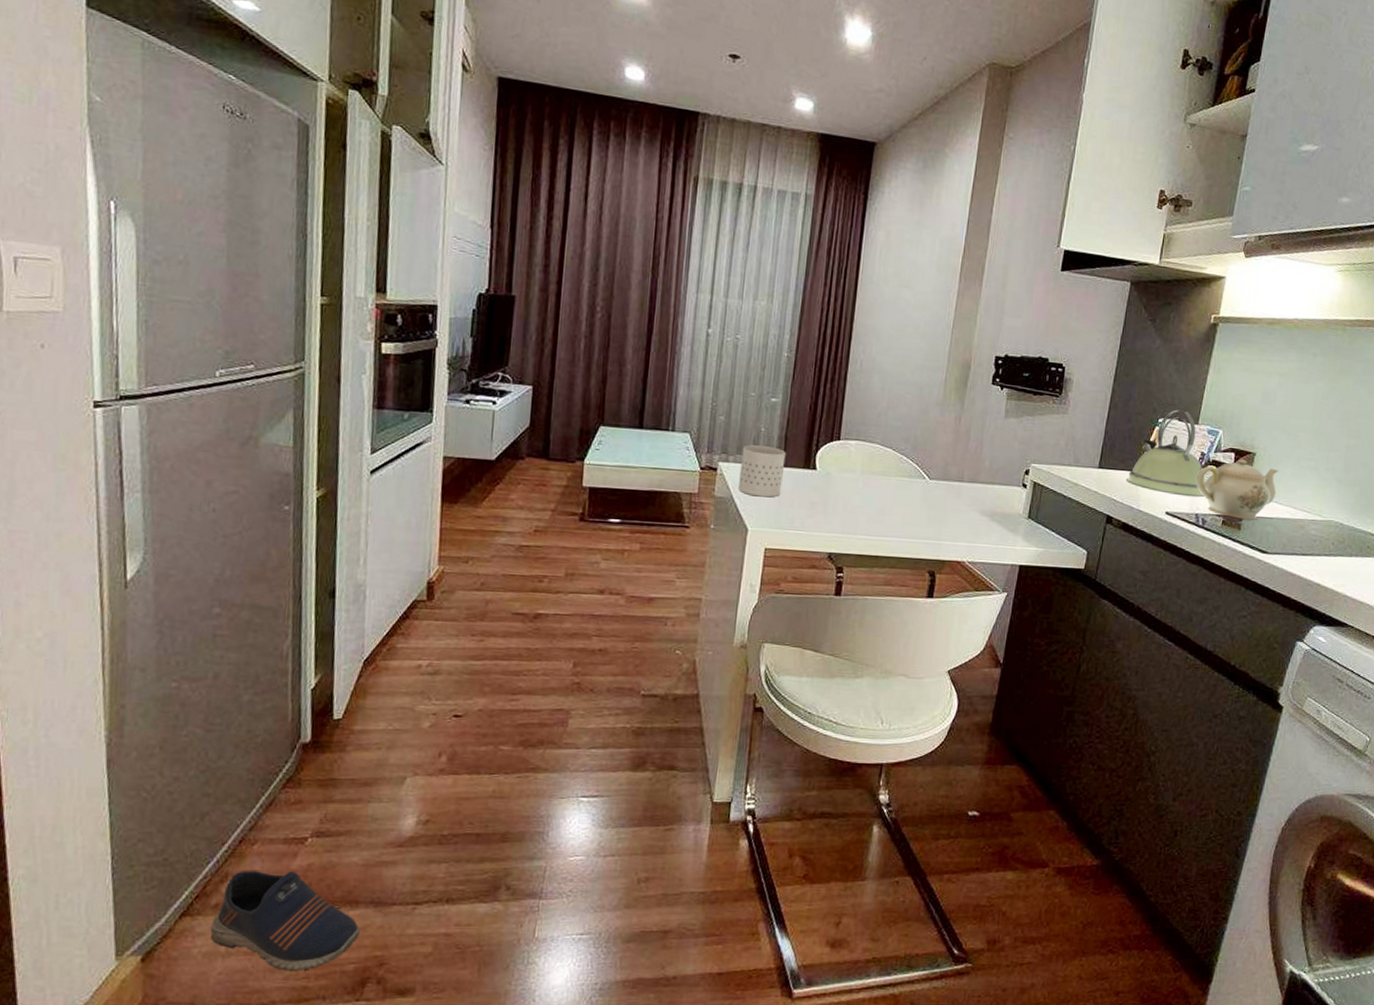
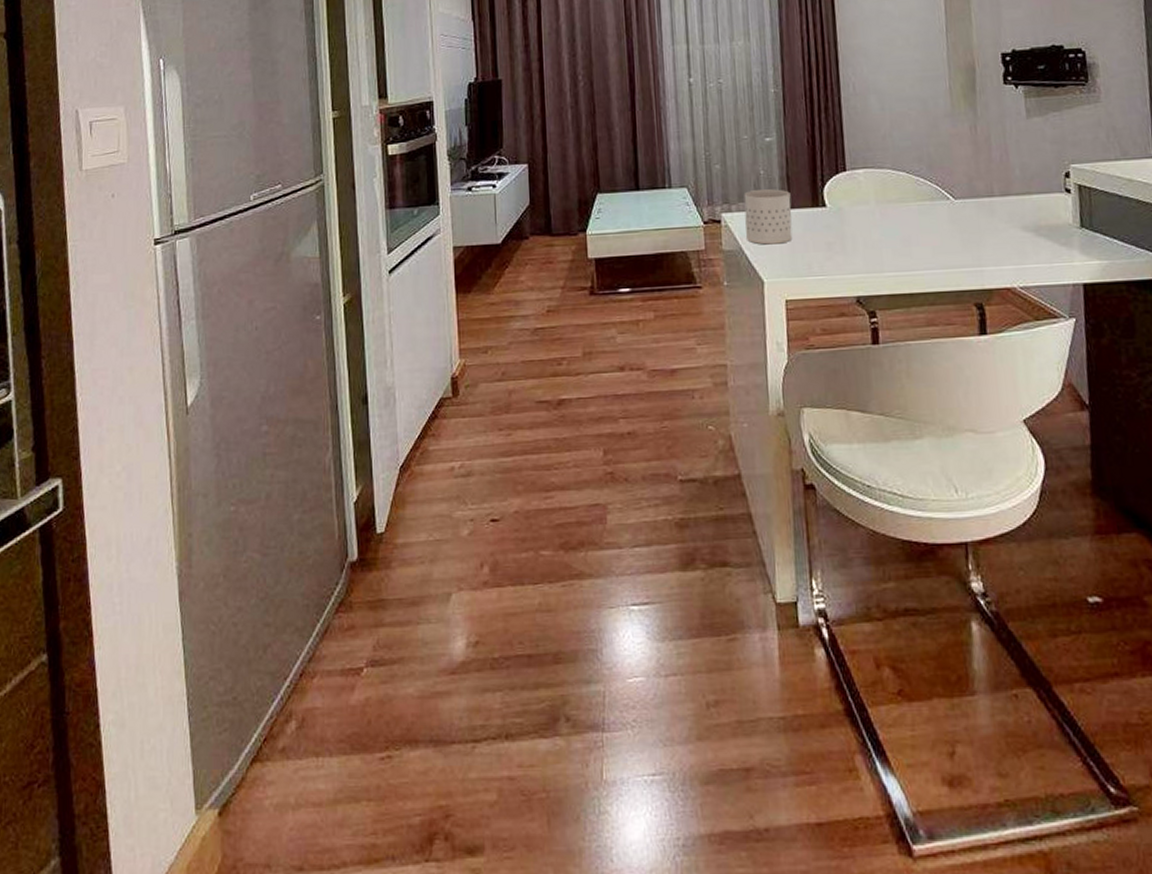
shoe: present [210,871,360,971] -> none [279,707,422,825]

